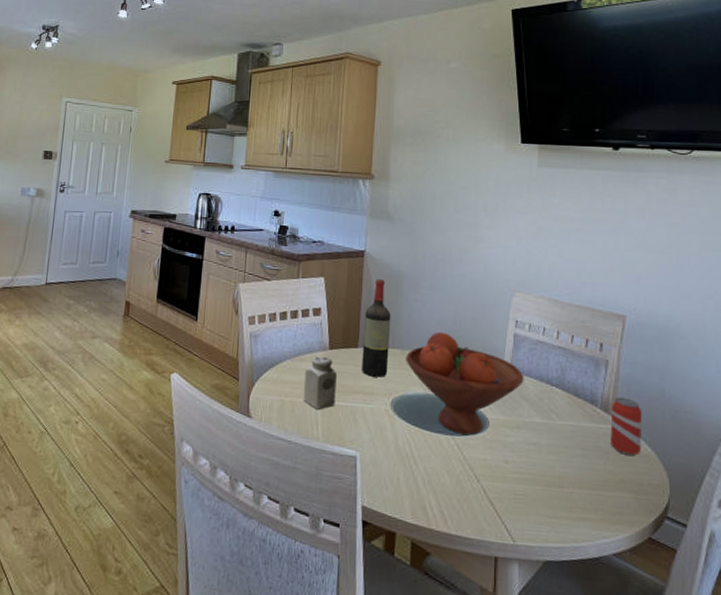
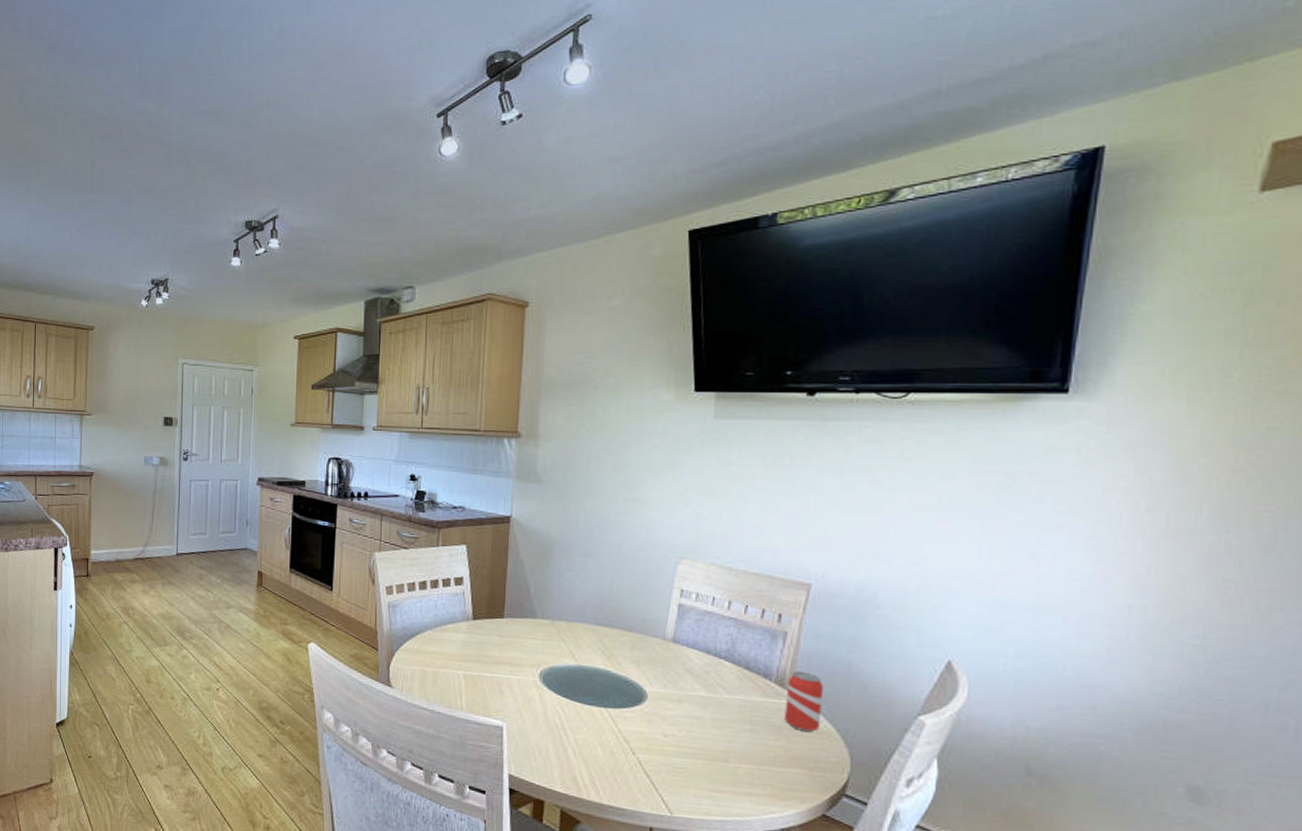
salt shaker: present [303,355,337,410] -> none [445,625,481,680]
wine bottle: present [362,279,391,377] -> none [508,546,540,649]
fruit bowl: present [406,331,524,435] -> none [556,601,689,707]

